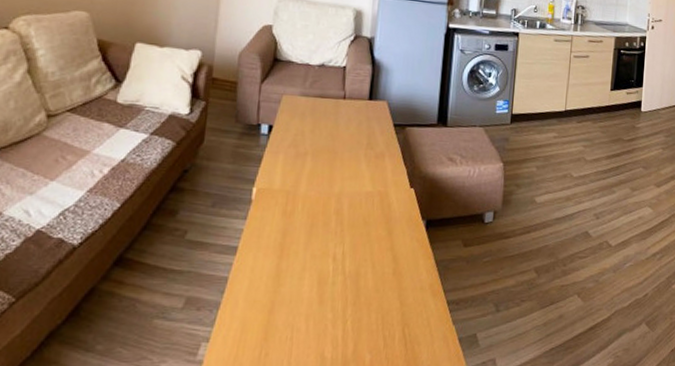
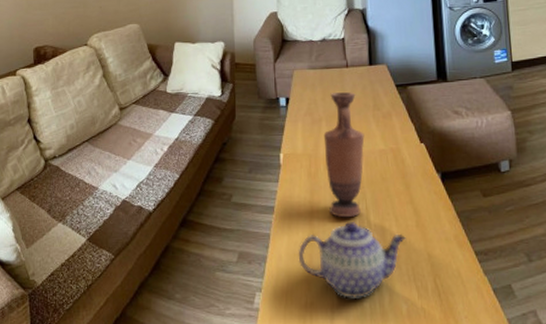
teapot: none [257,266,380,349] -> present [298,221,406,298]
vase: none [301,125,353,262] -> present [323,91,365,217]

